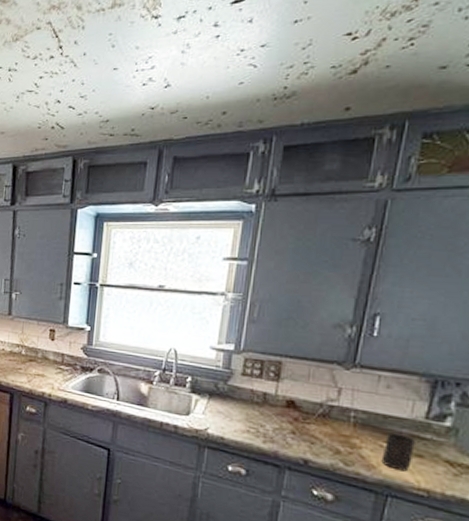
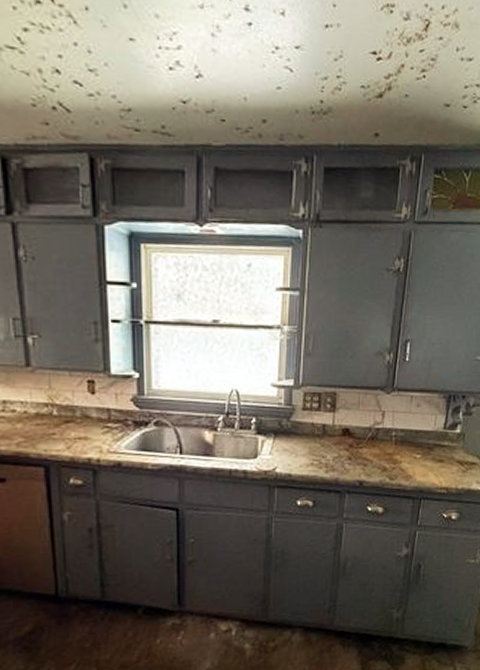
cup: present [381,432,415,472] -> none [416,445,438,476]

